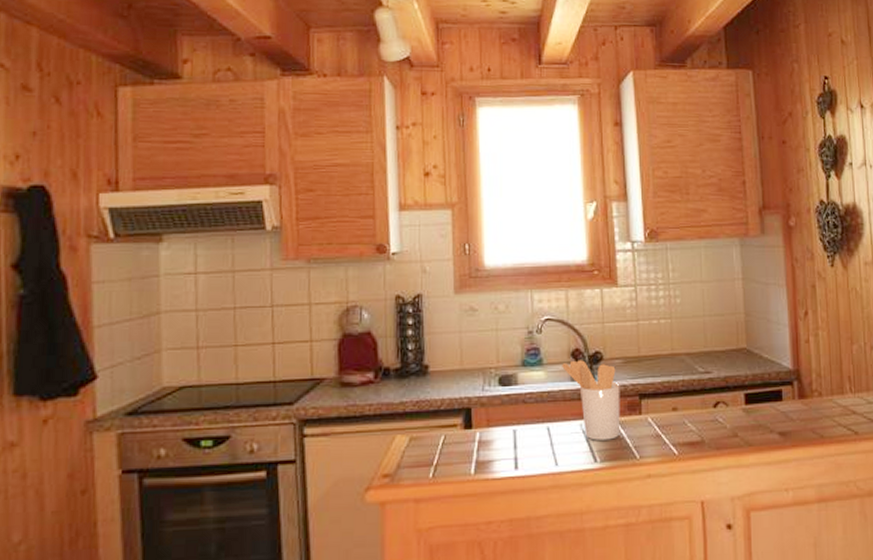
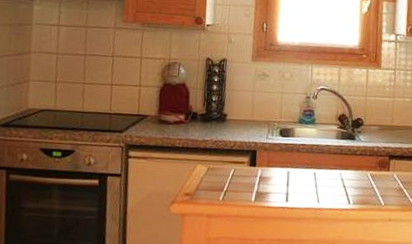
utensil holder: present [562,360,621,440] -> none [330,123,375,188]

